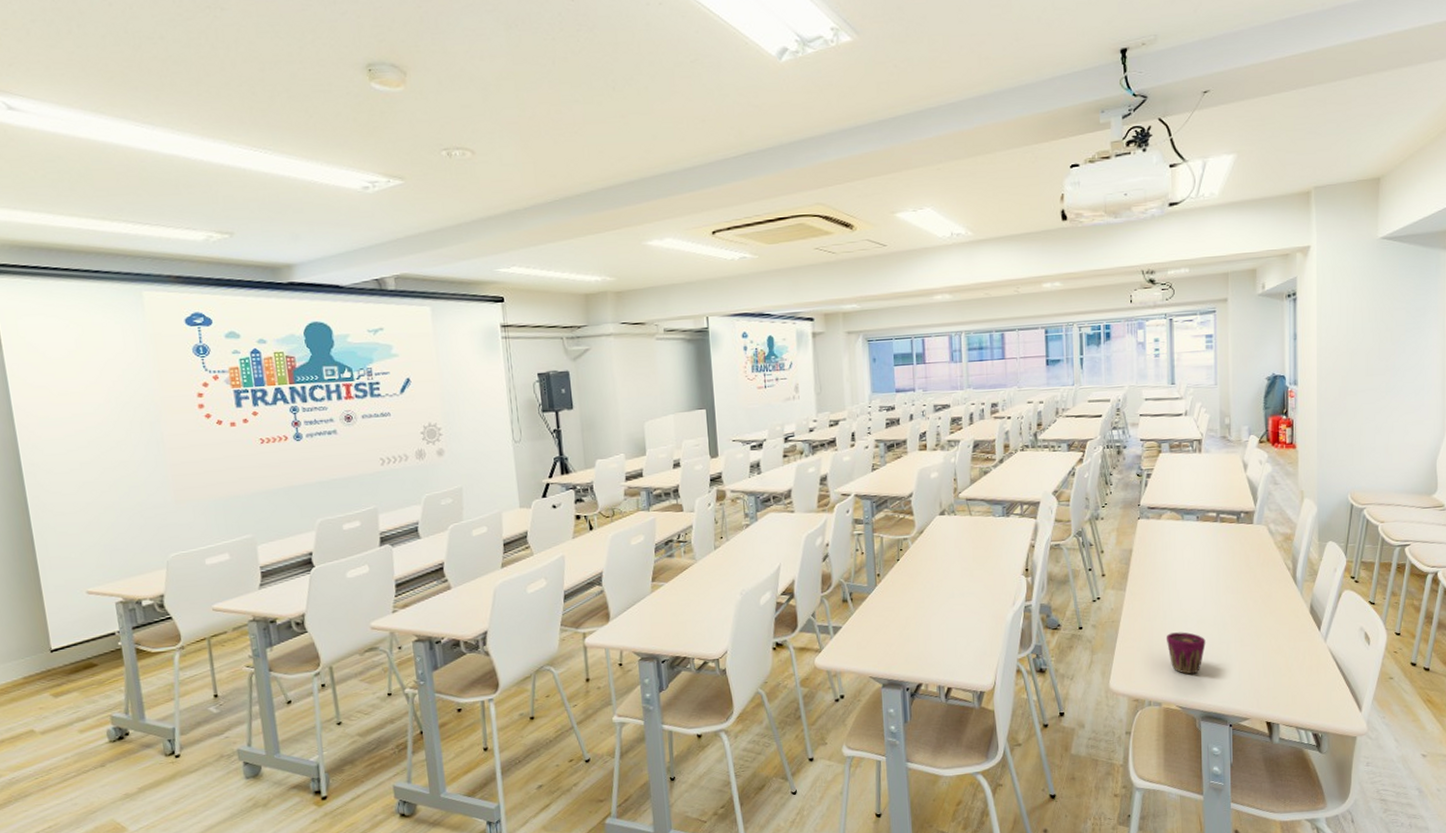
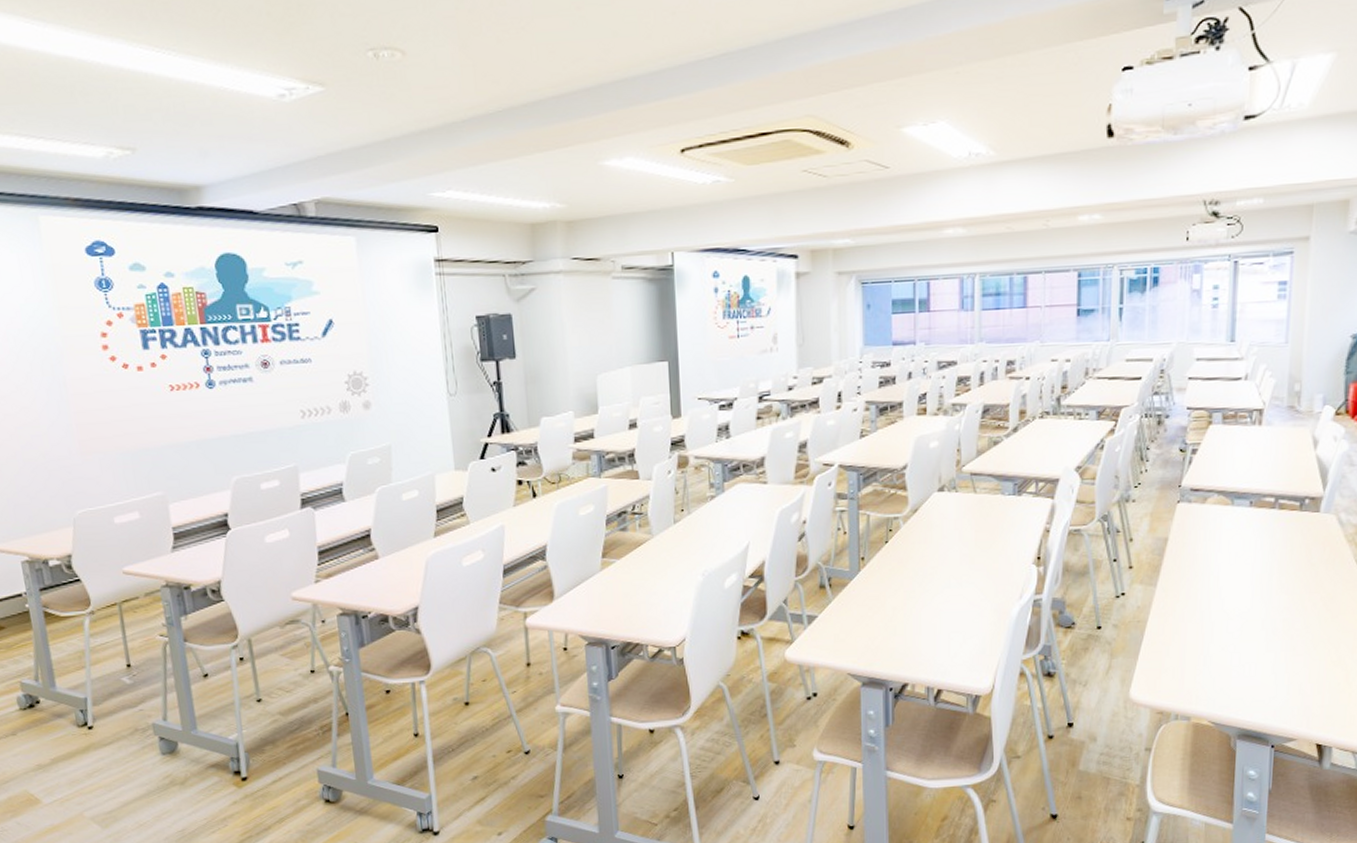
cup: present [1166,632,1206,674] -> none [1201,636,1250,686]

